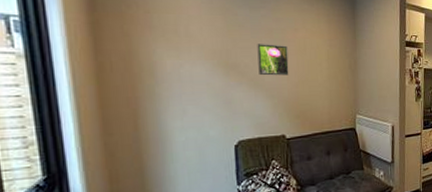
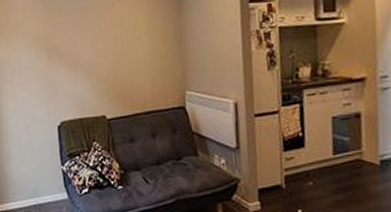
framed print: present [257,44,289,76] -> none [75,22,107,56]

